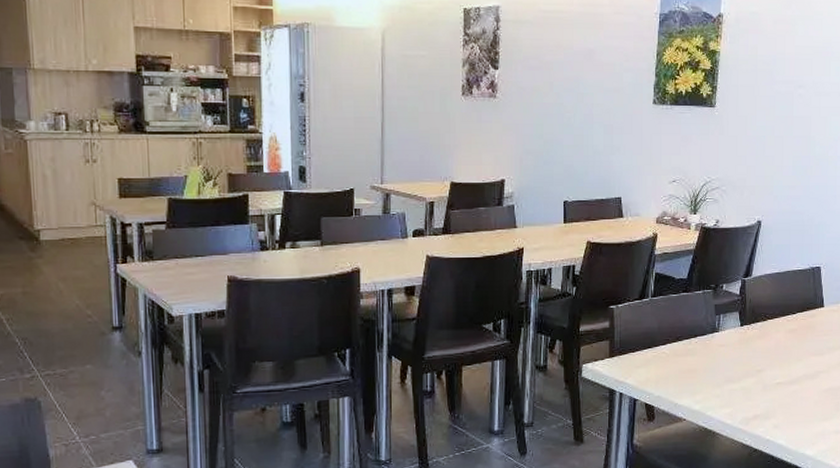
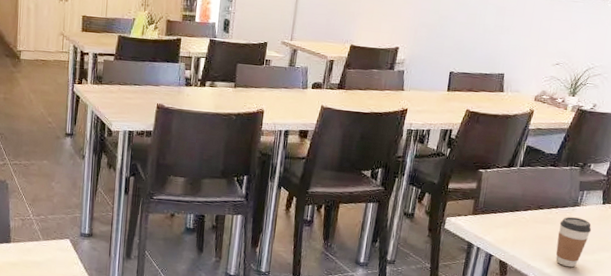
coffee cup: none [700,344,734,400] -> present [555,217,592,268]

